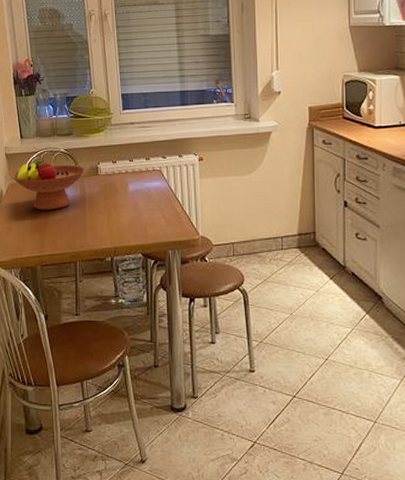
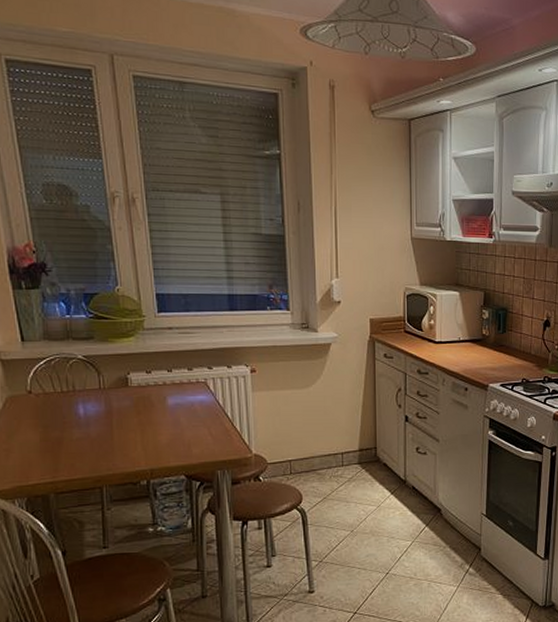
fruit bowl: present [11,160,85,210] -> none [10,368,111,428]

